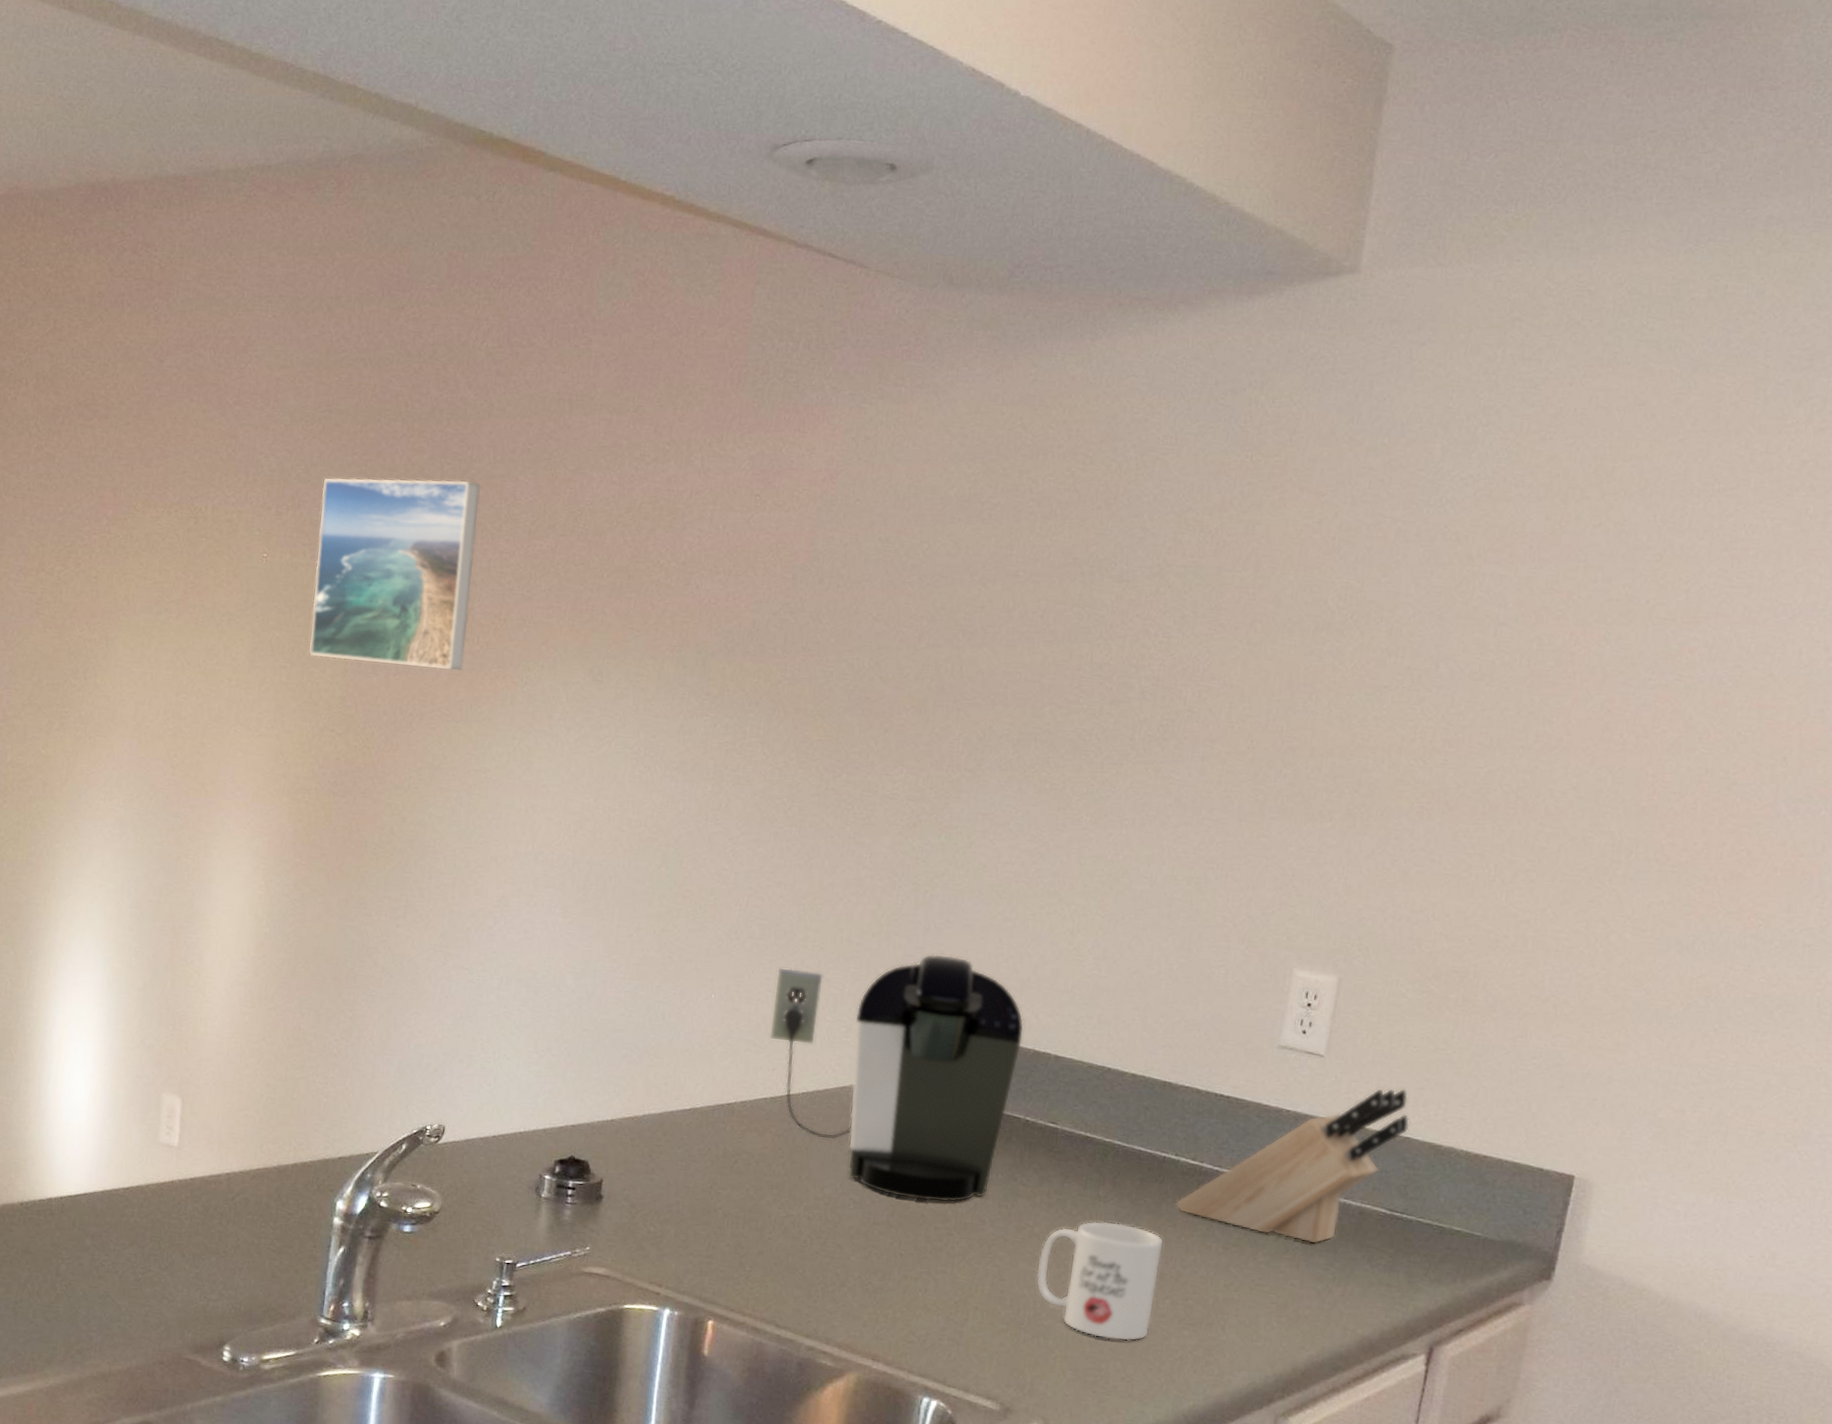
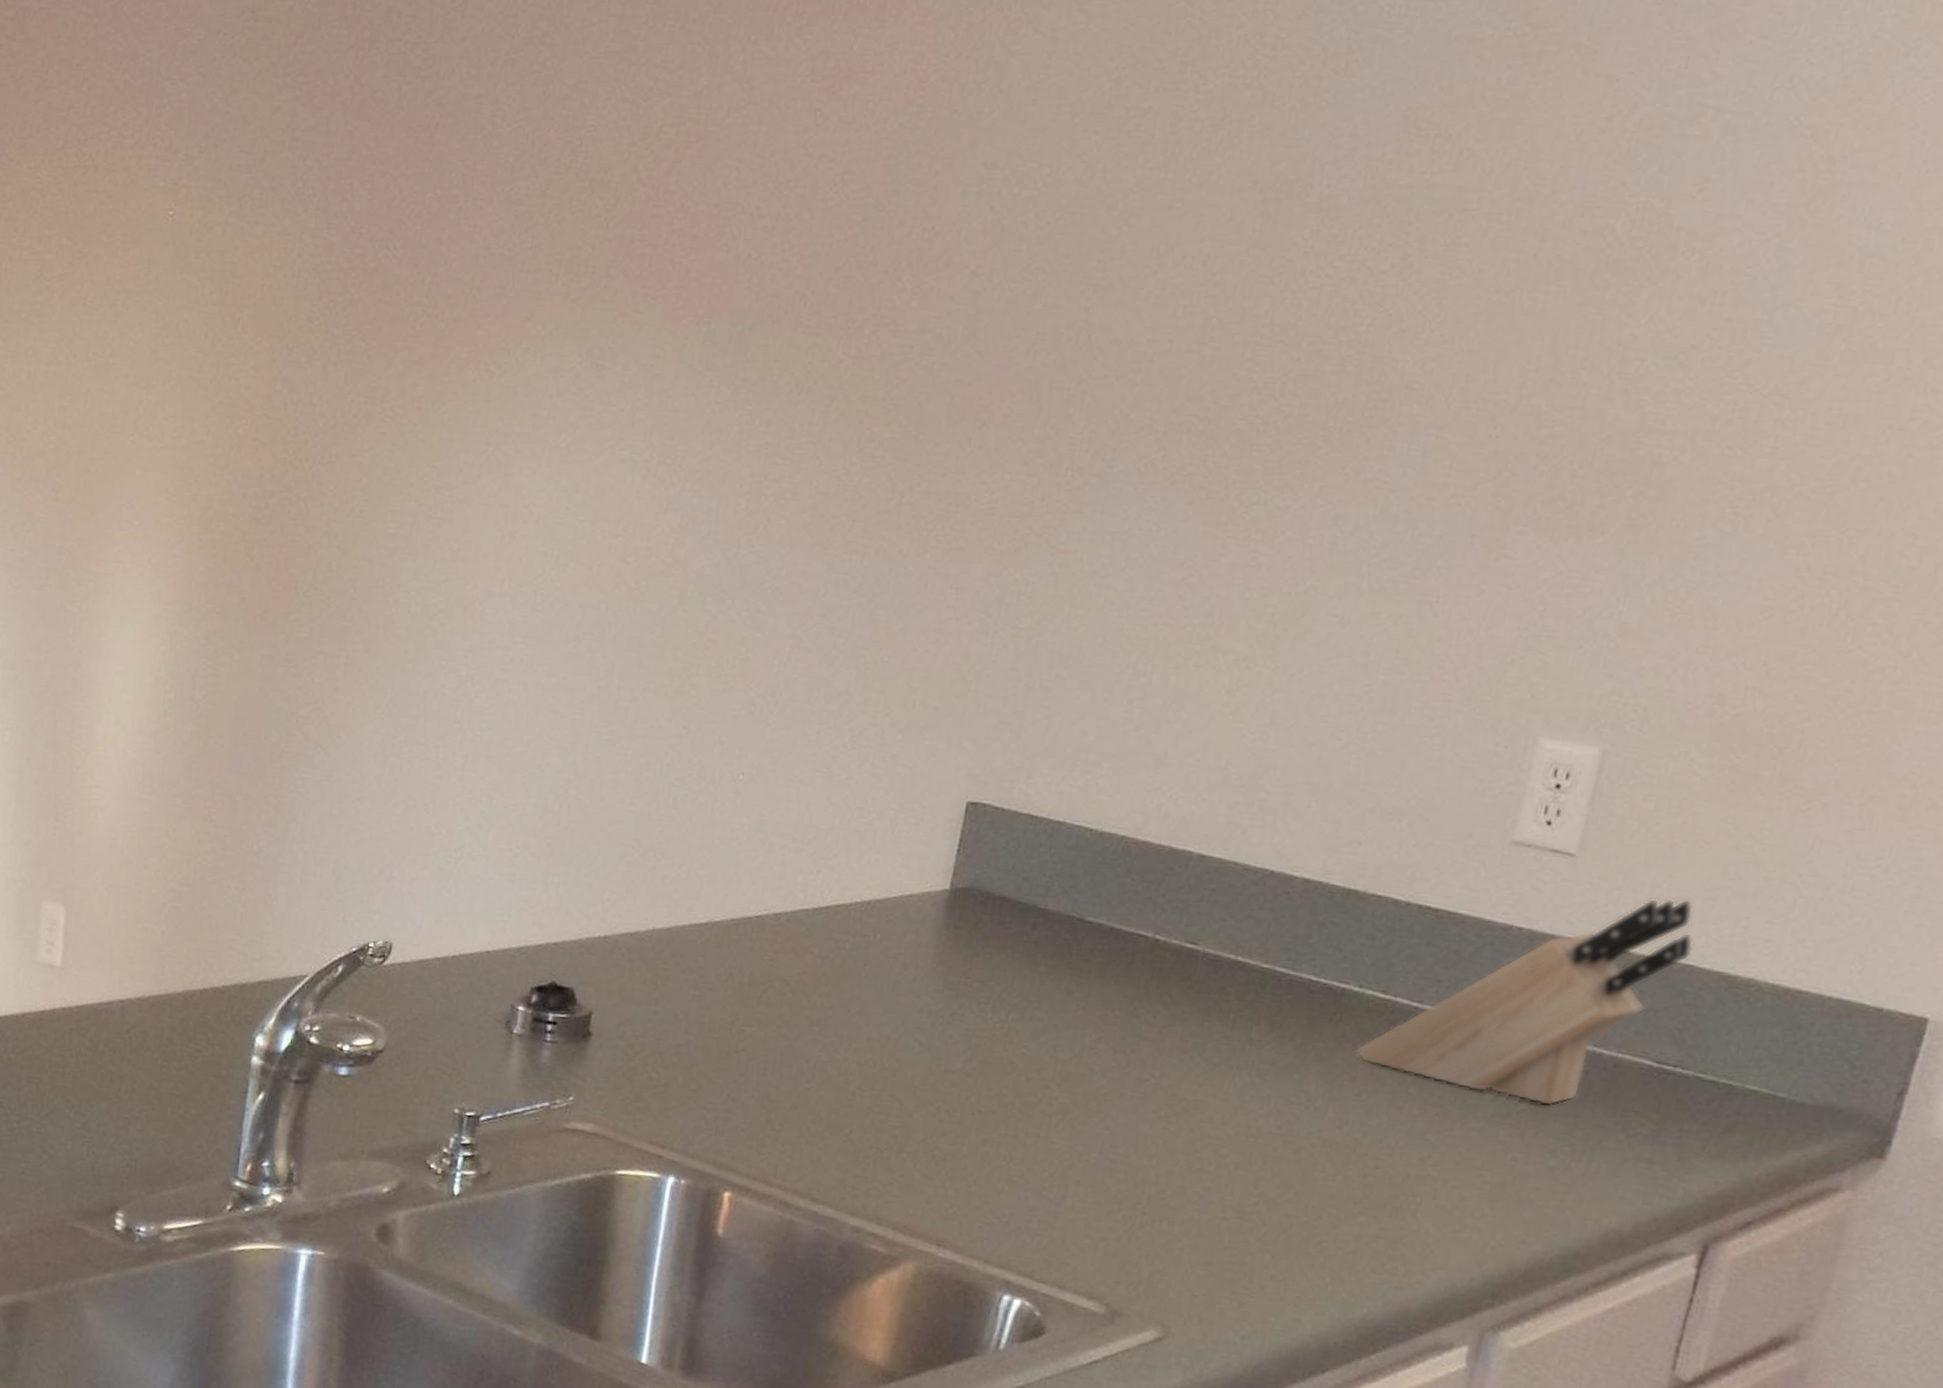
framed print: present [309,477,480,671] -> none [226,104,449,358]
coffee maker: present [769,954,1025,1203] -> none [813,720,1158,1046]
mug: present [1036,1221,1164,1342] -> none [1160,1071,1338,1229]

